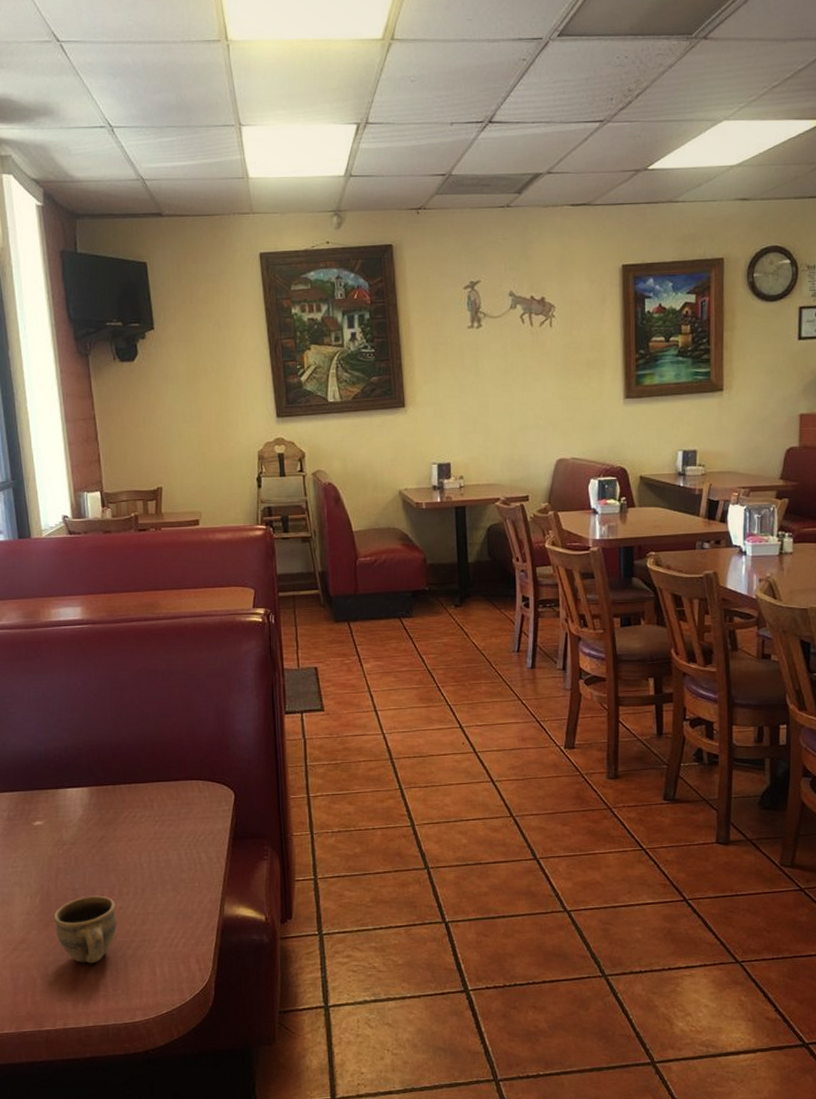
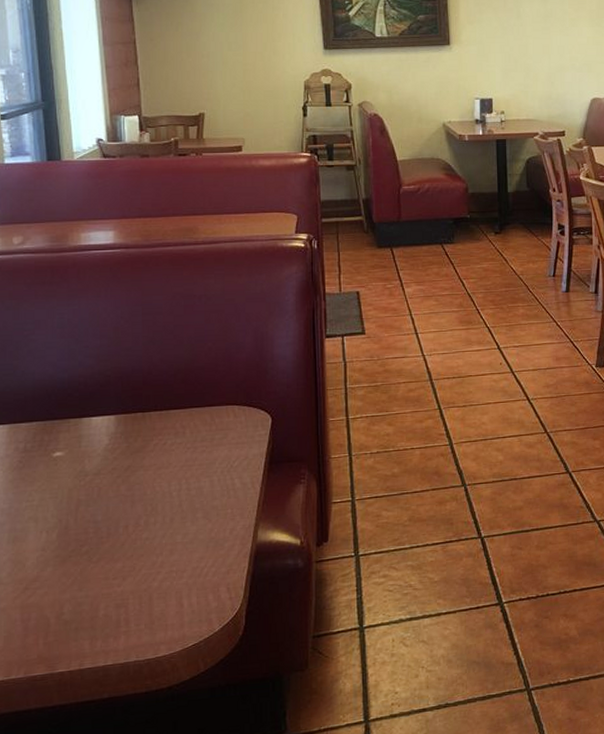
cup: present [53,895,117,964] -> none [72,527,142,599]

